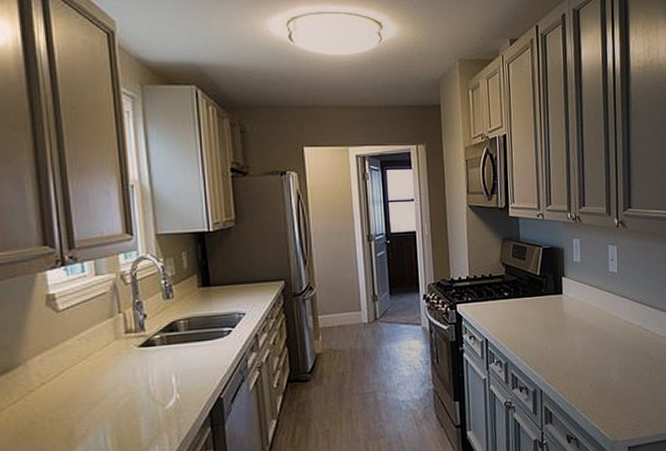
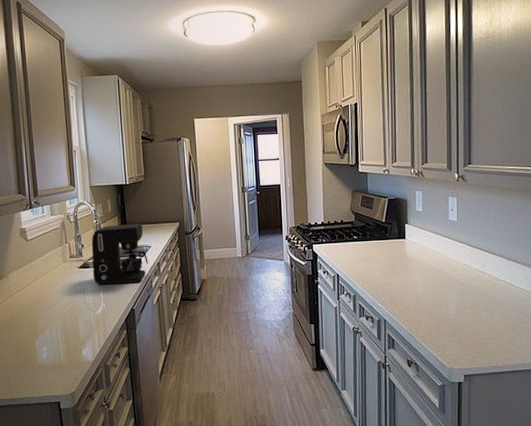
coffee maker: none [158,283,242,369] -> present [91,223,148,285]

